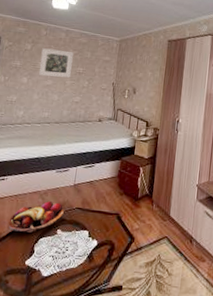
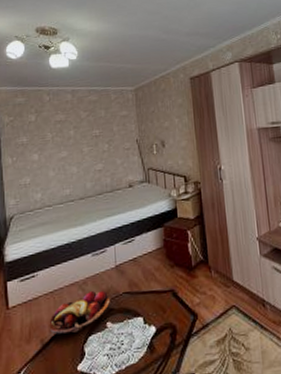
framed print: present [39,48,74,78] -> none [48,113,88,149]

